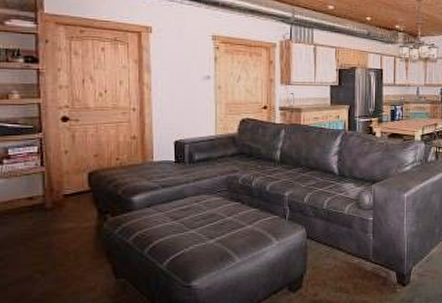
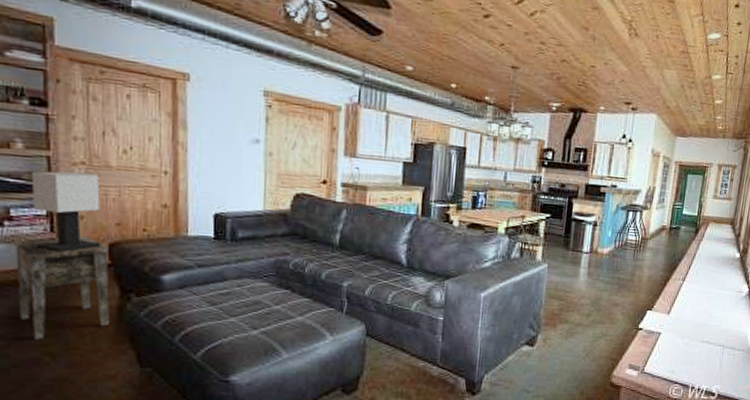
side table: none [11,168,89,260] -> present [14,237,109,340]
table lamp: none [25,114,82,183] -> present [31,171,101,253]

